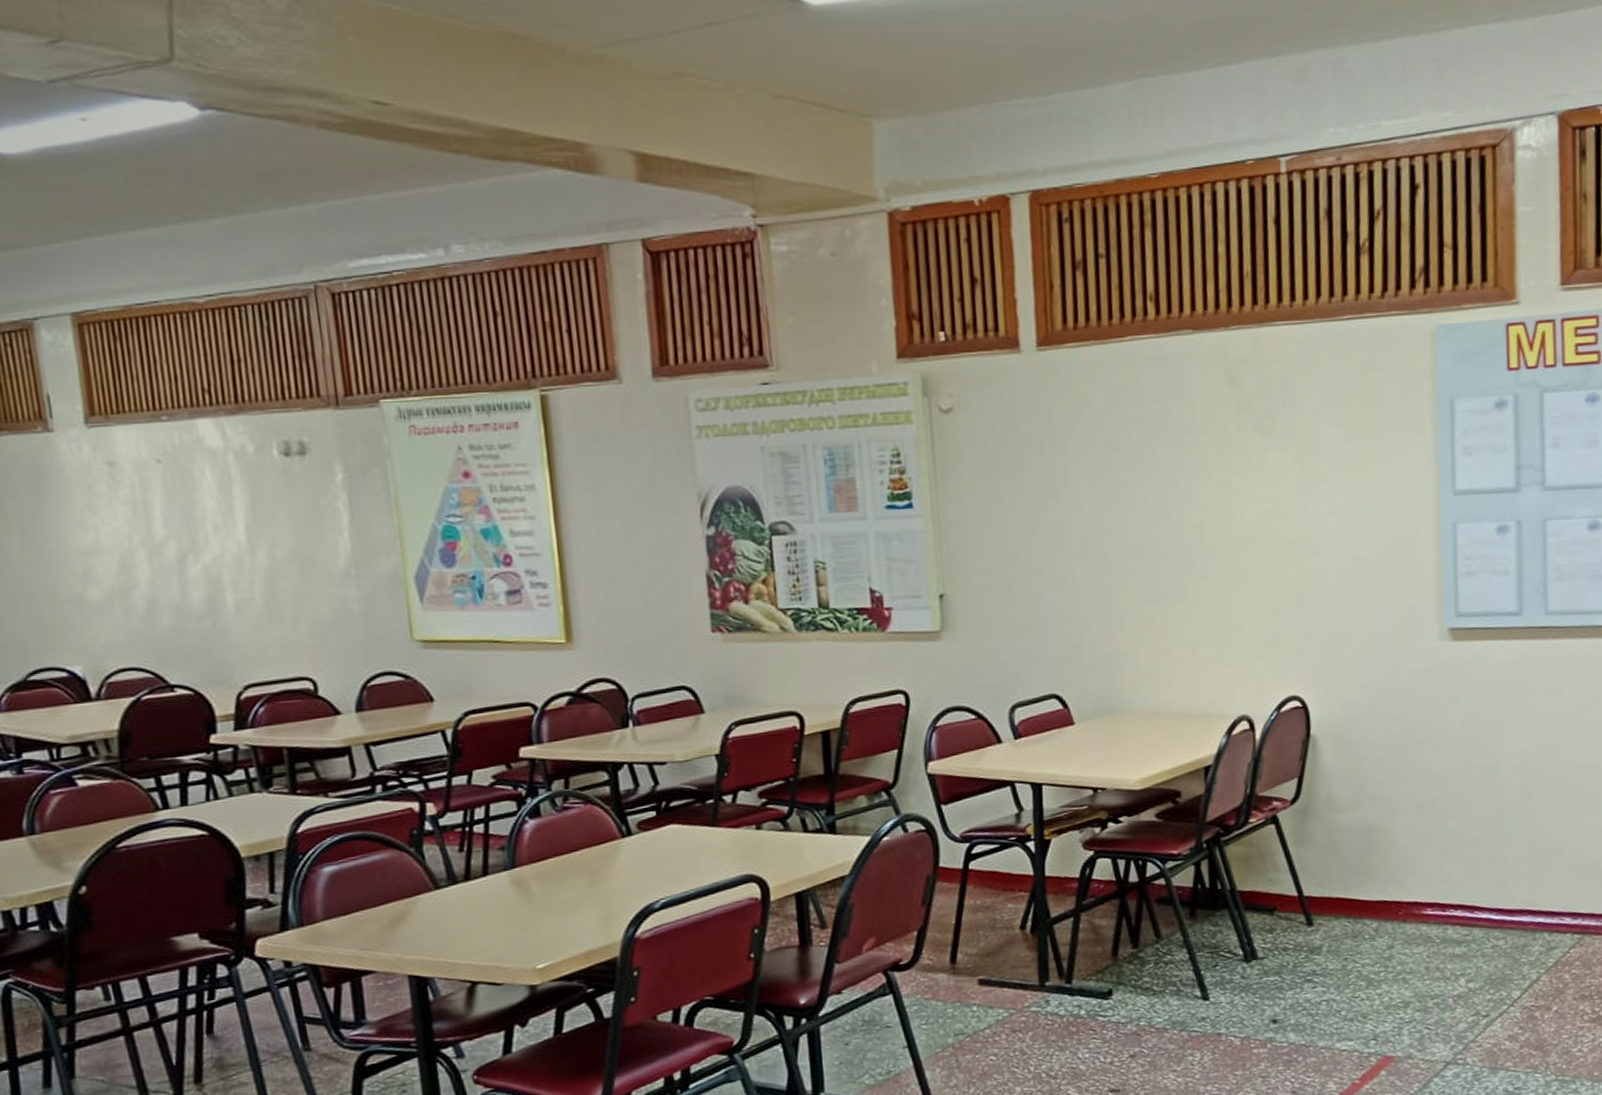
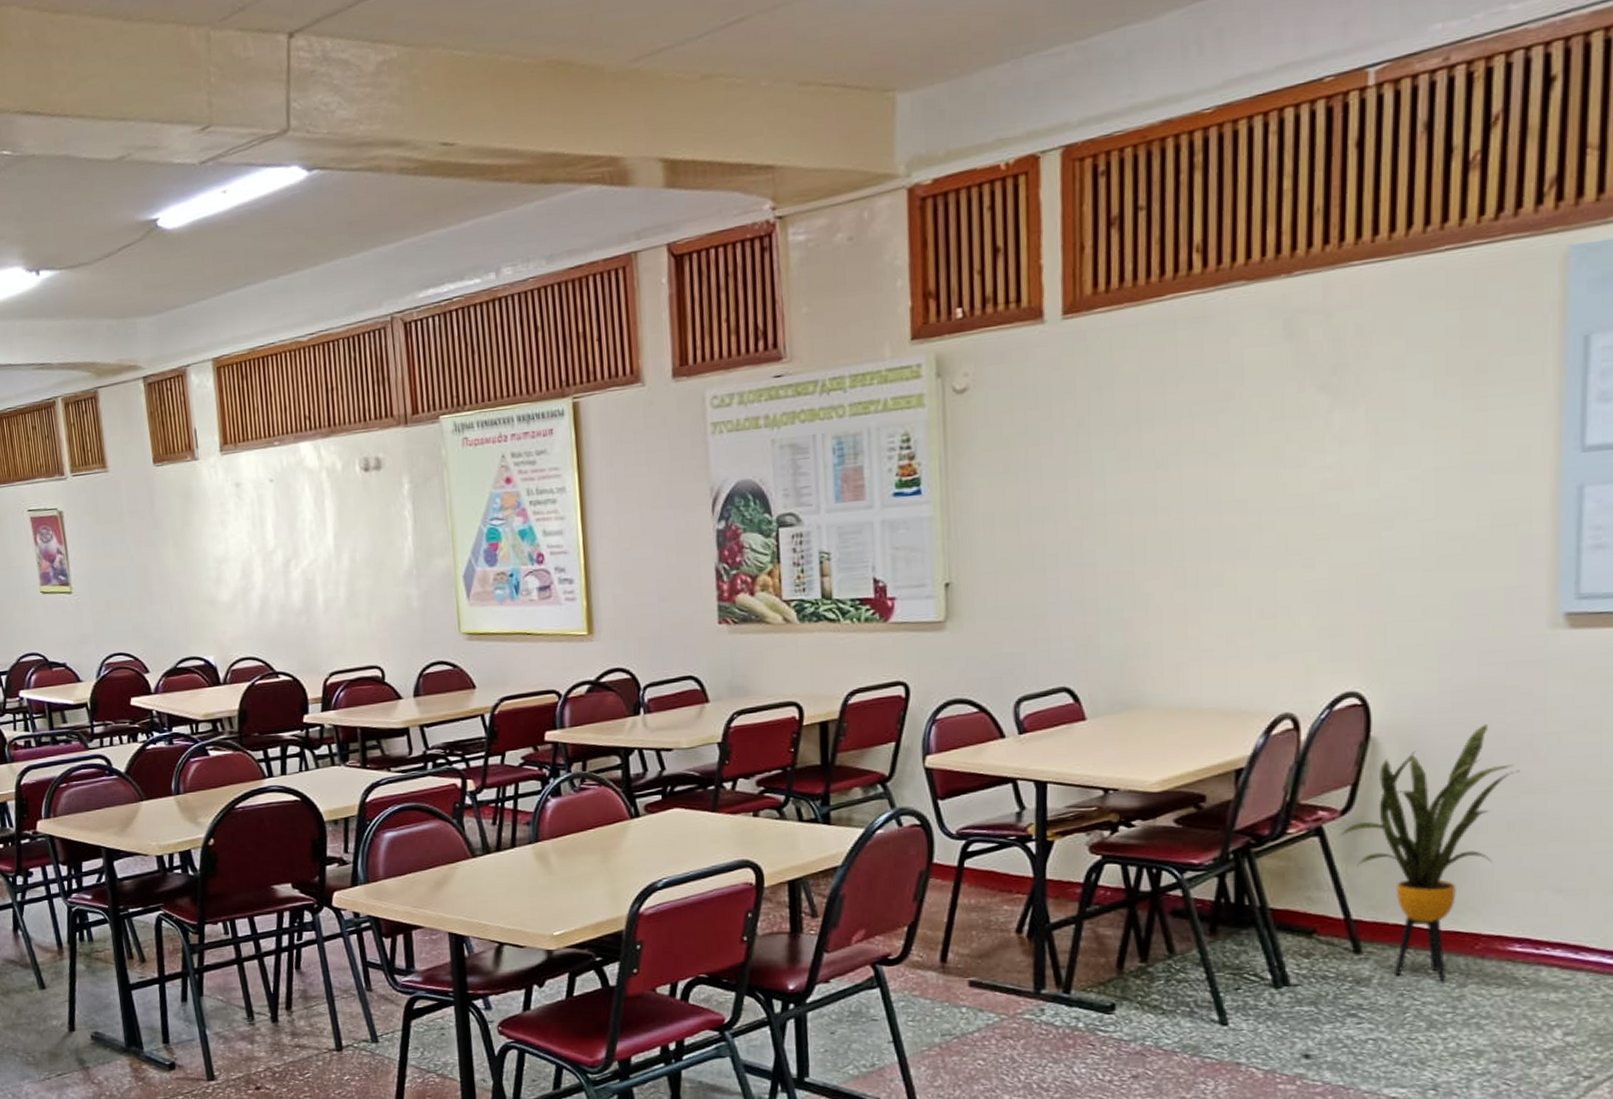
house plant: none [1290,722,1424,946] -> present [1338,724,1520,982]

